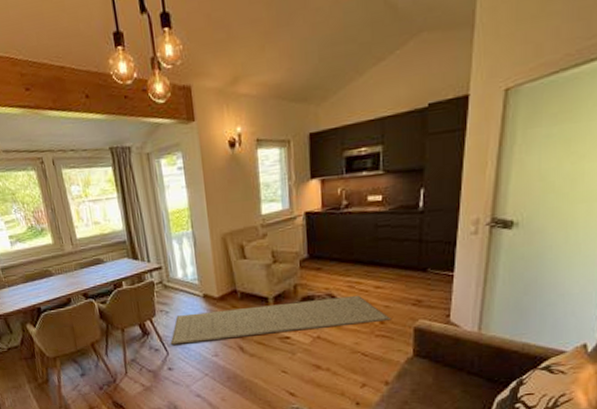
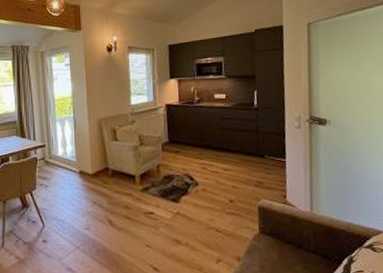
rug: present [170,295,392,345] -> none [47,175,239,217]

